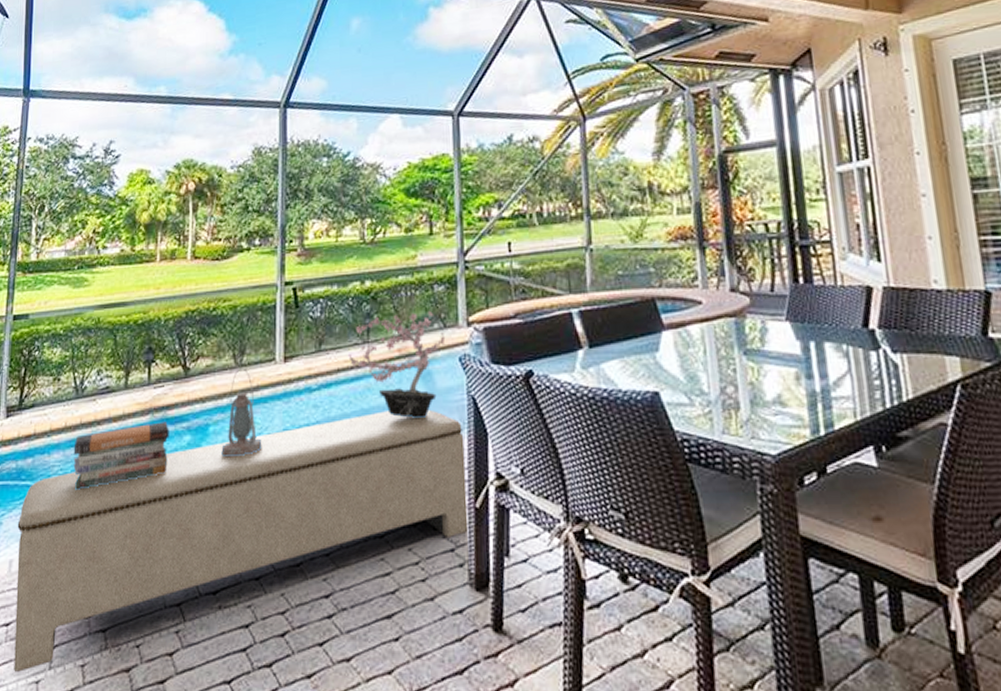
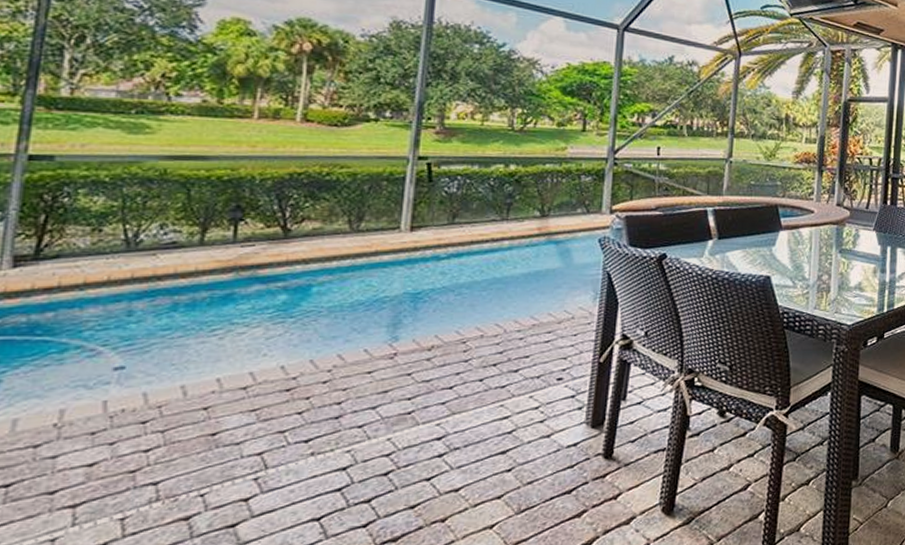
bench: present [14,409,469,672] -> none [16,281,595,533]
book stack: present [73,422,169,490] -> none [118,280,259,346]
lantern: present [221,368,262,458] -> none [326,233,378,317]
potted plant: present [348,310,446,418] -> none [484,196,588,288]

